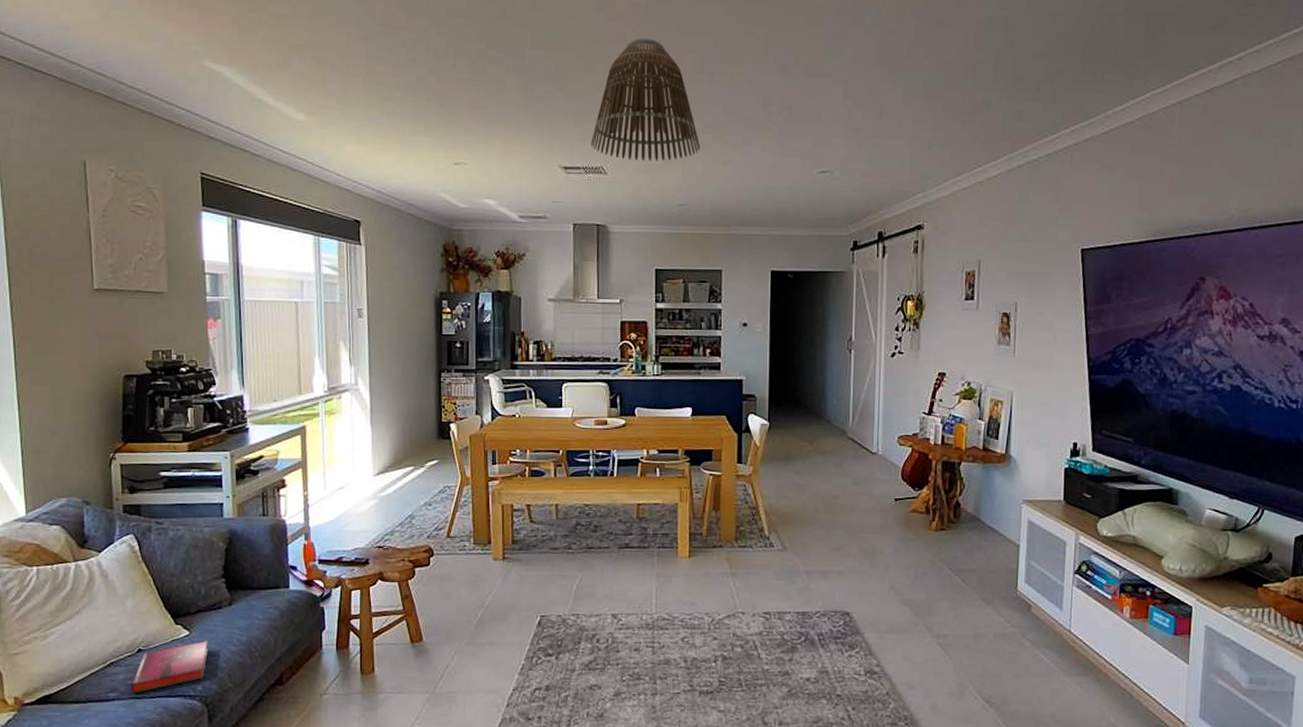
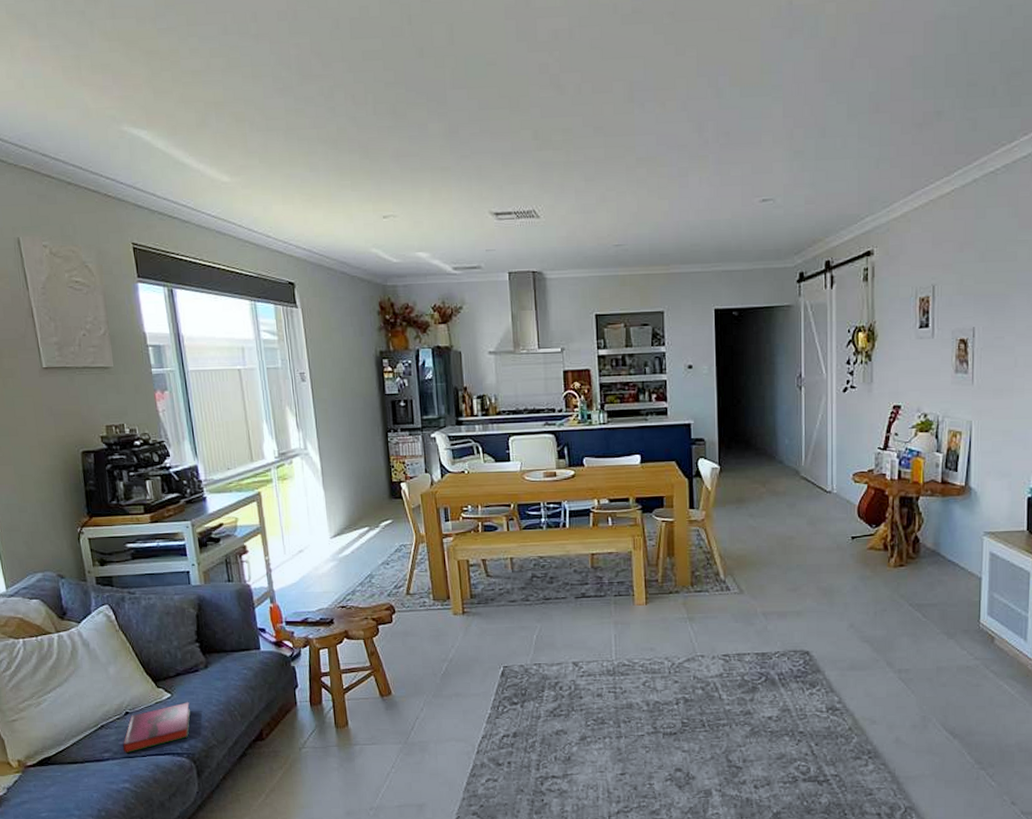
lamp shade: present [591,38,701,161] -> none [520,67,635,201]

